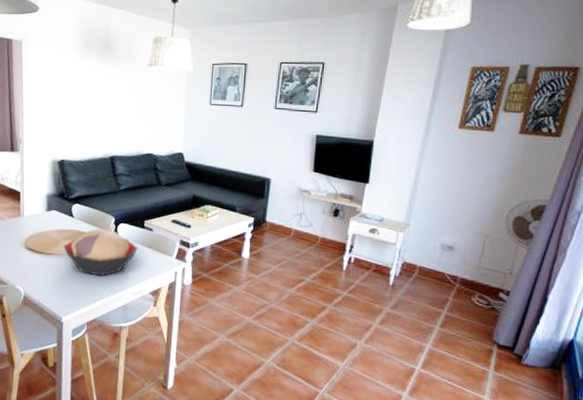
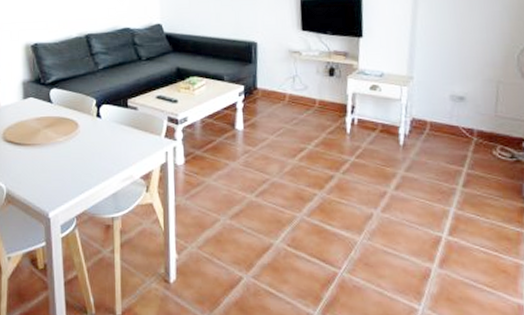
decorative bowl: present [63,229,138,276] -> none [44,113,124,164]

